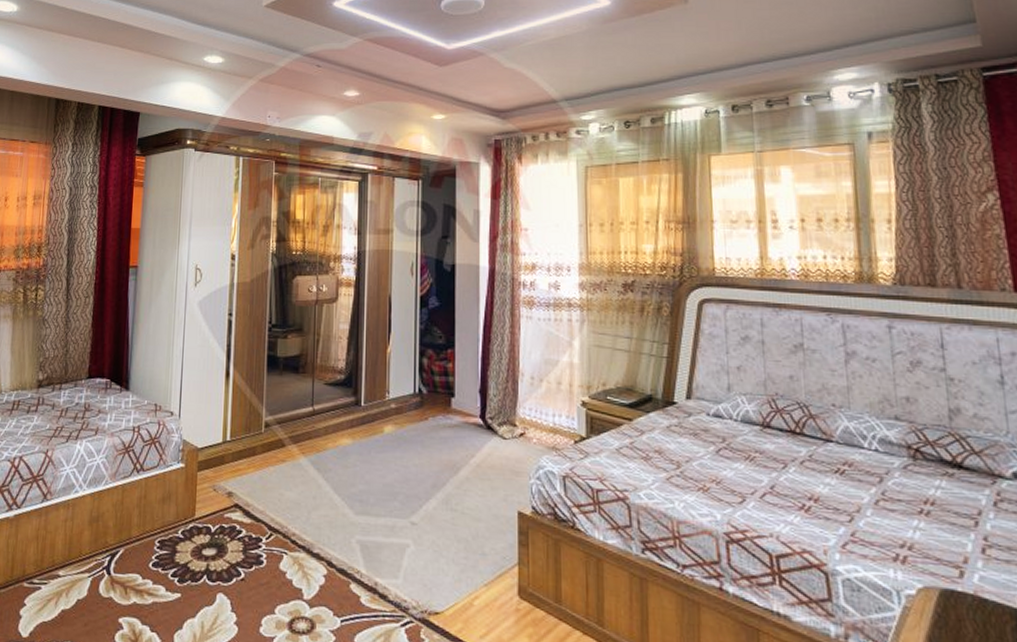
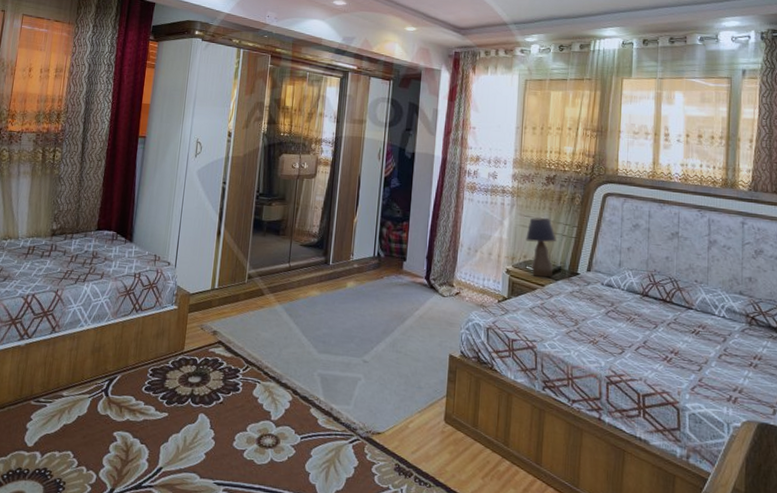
table lamp: none [603,334,644,409] -> present [526,217,557,278]

